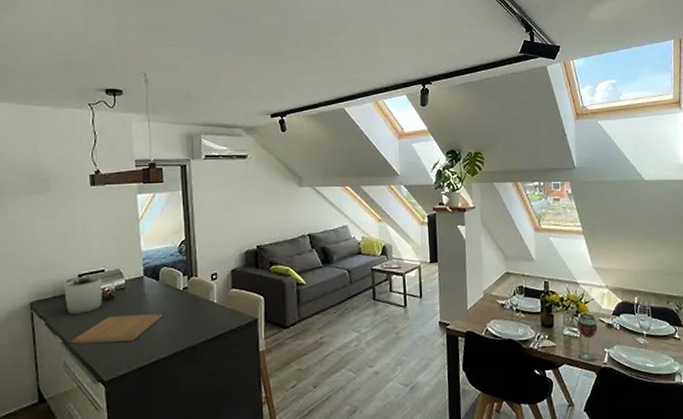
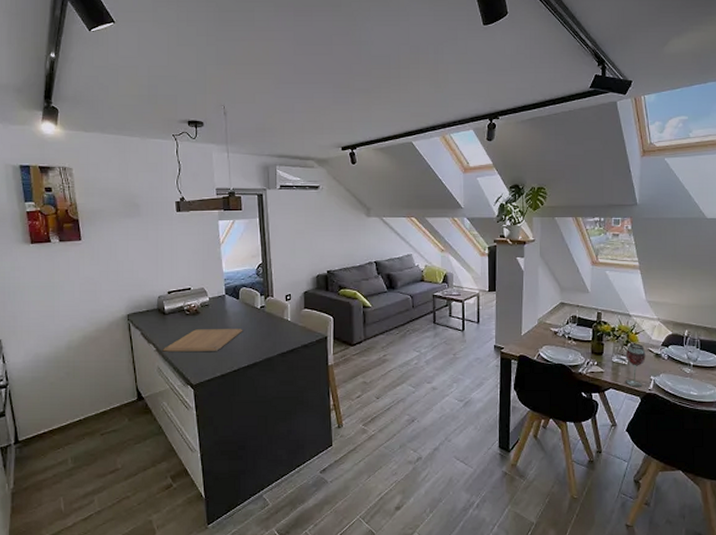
planter: present [64,277,102,314] -> none [156,294,189,326]

